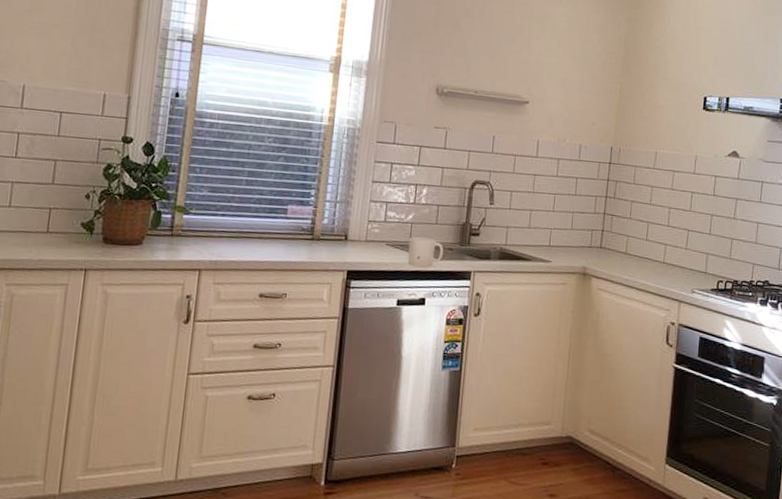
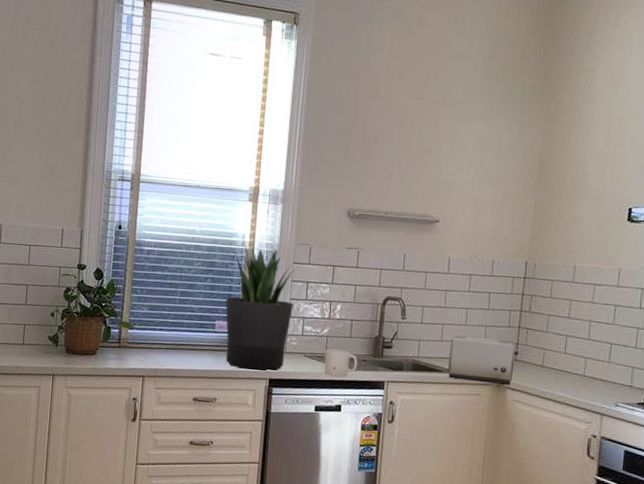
planter: none [298,115,379,261] -> present [225,240,295,371]
toaster: none [534,221,604,274] -> present [447,335,519,386]

